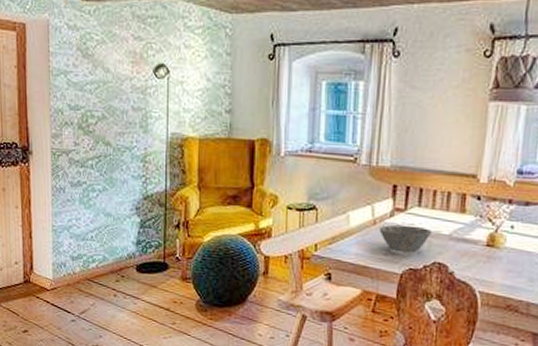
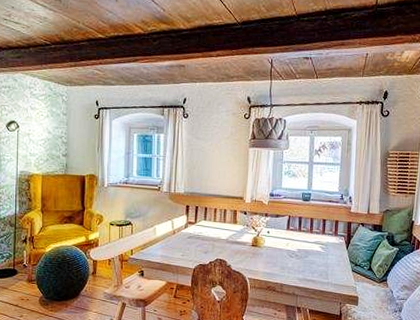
bowl: present [379,225,433,253] -> none [178,233,215,253]

